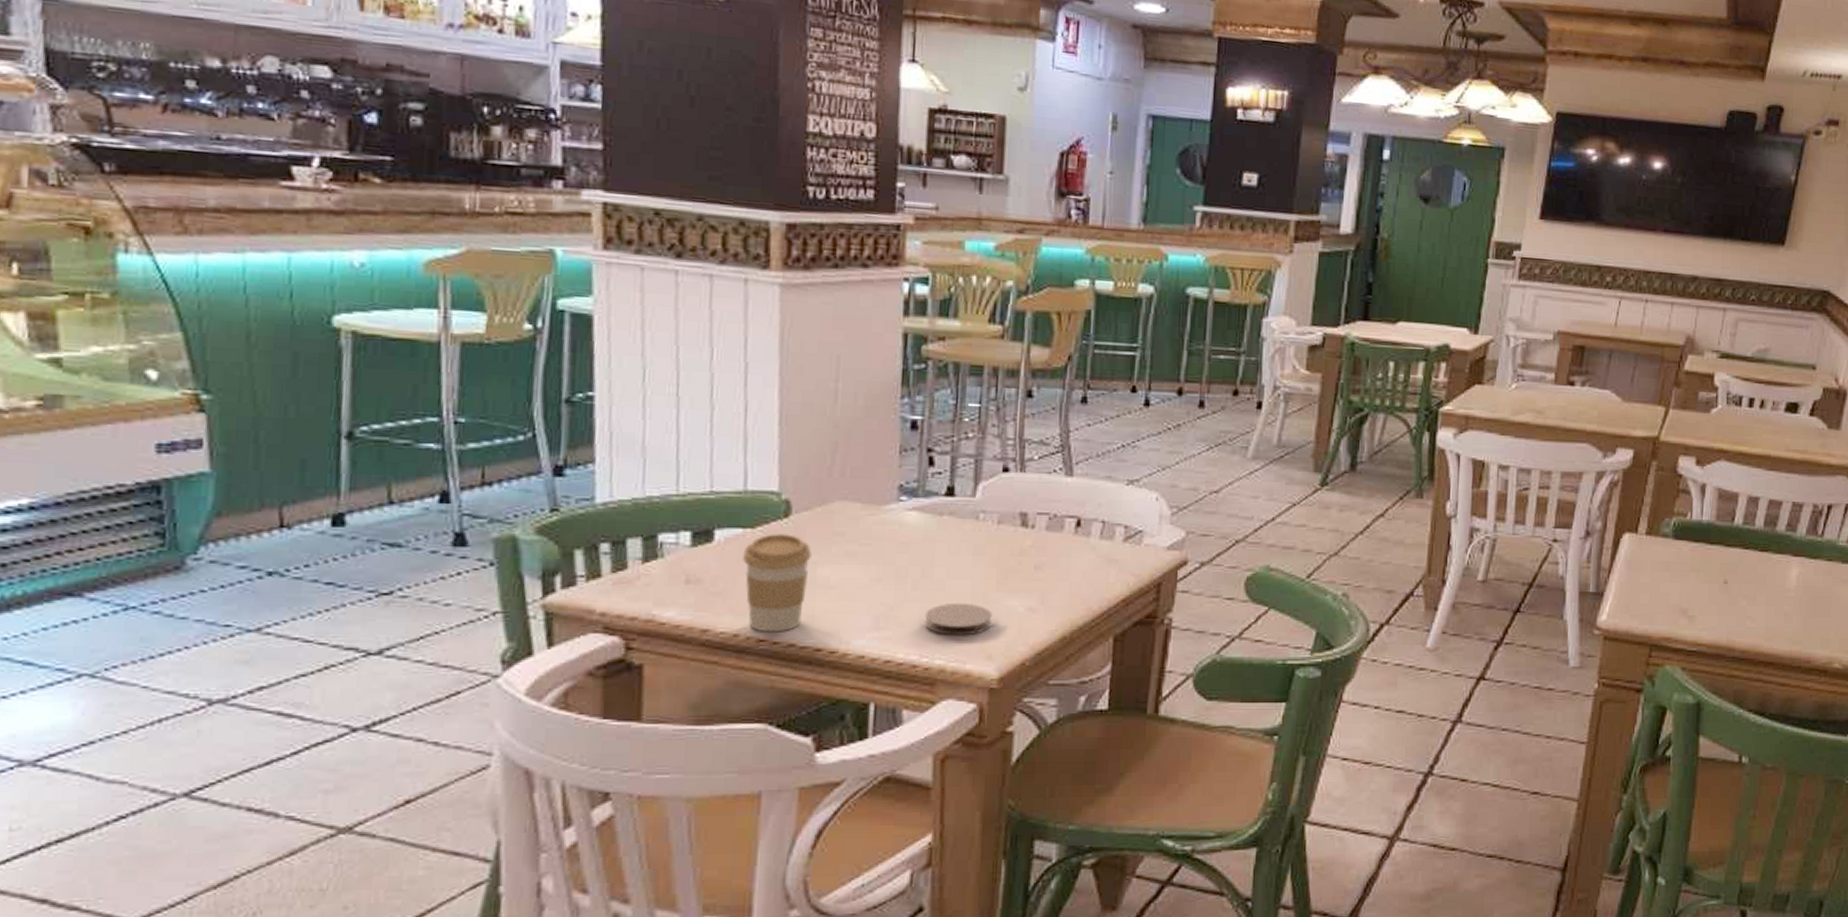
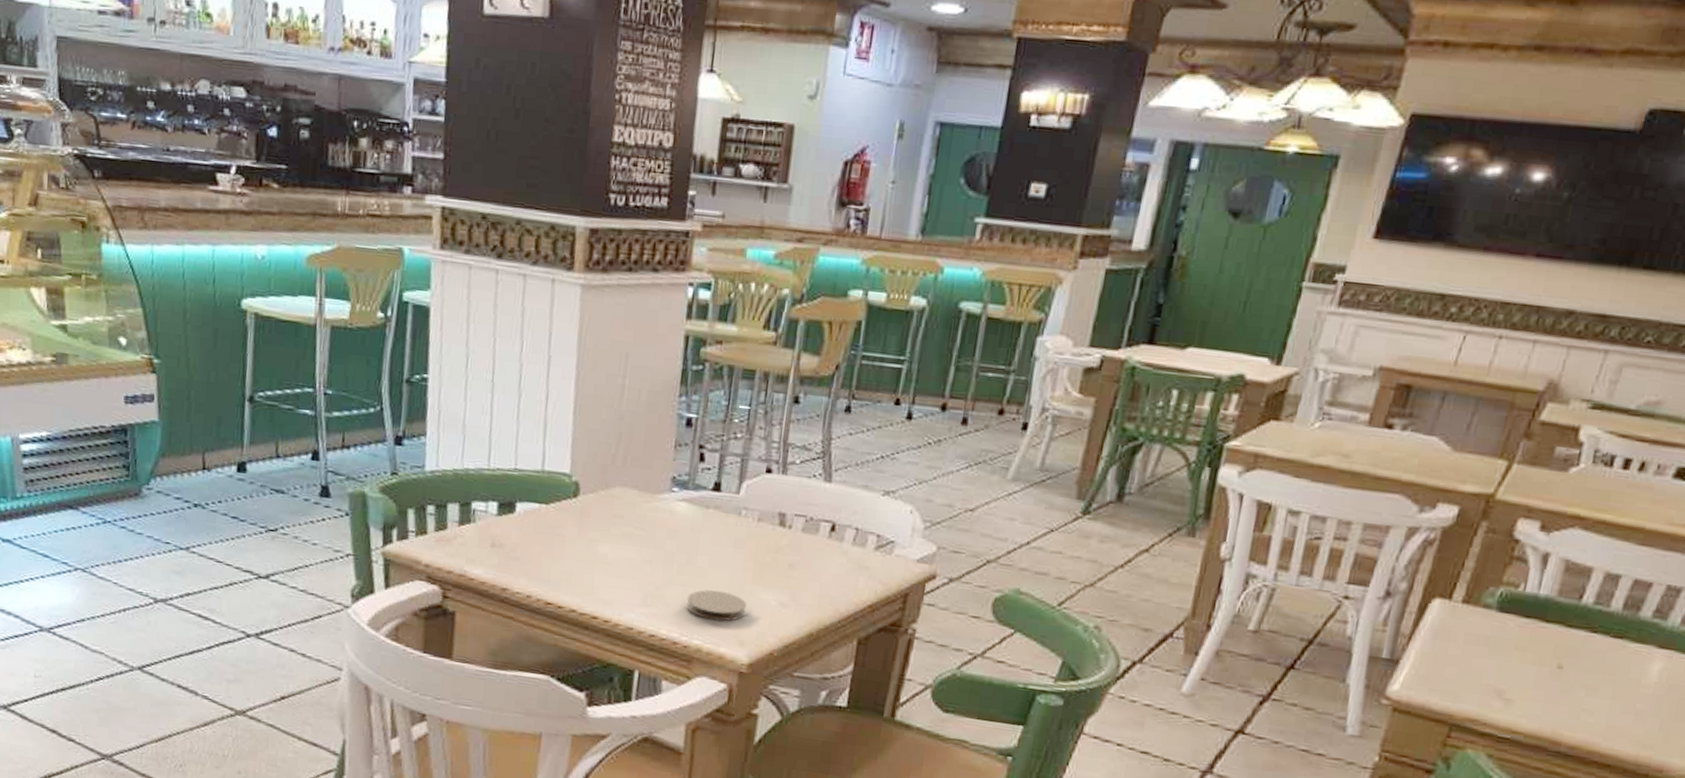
coffee cup: present [743,534,812,632] -> none [538,510,594,598]

